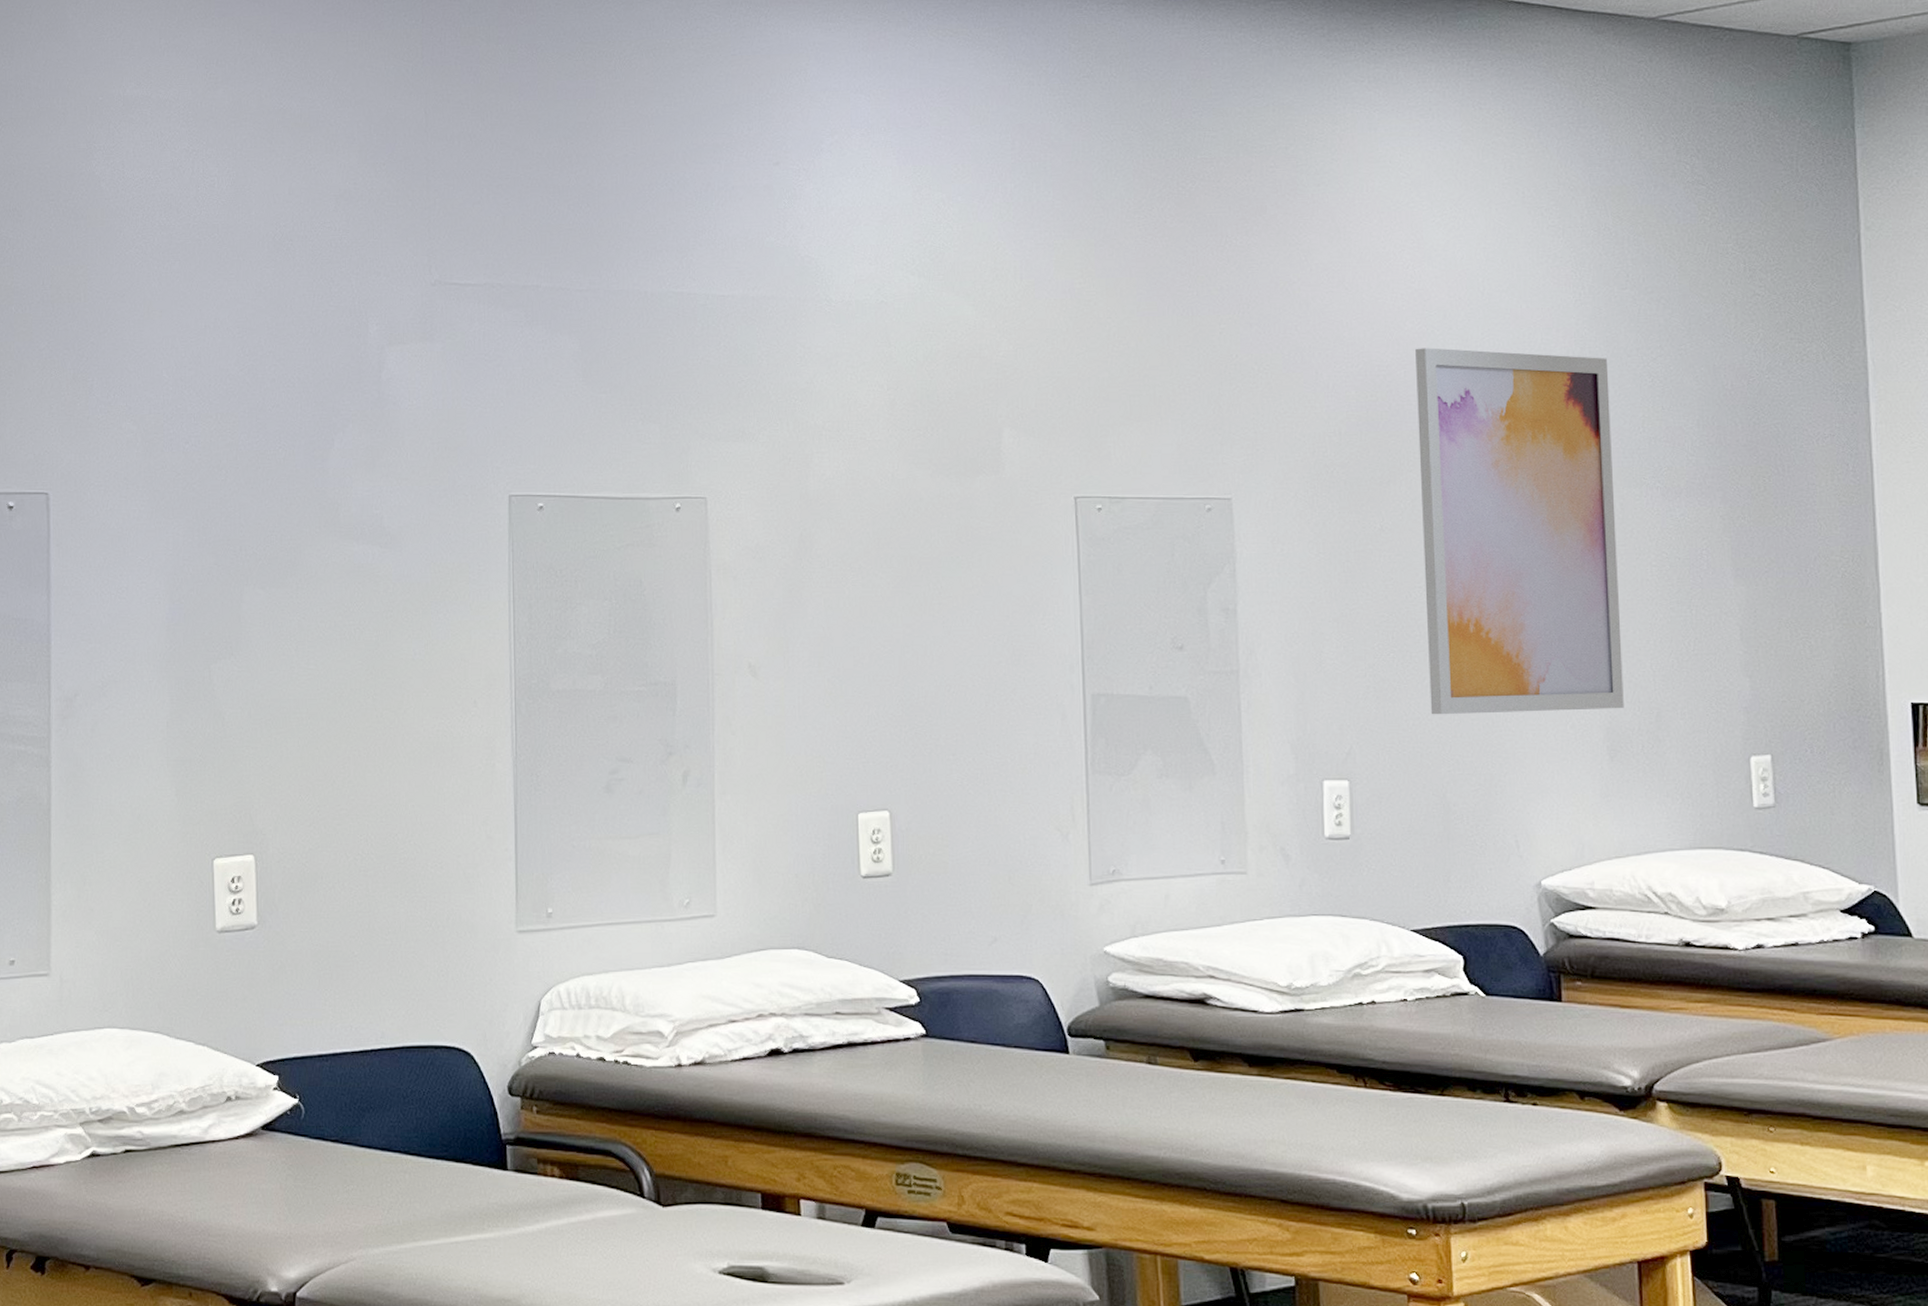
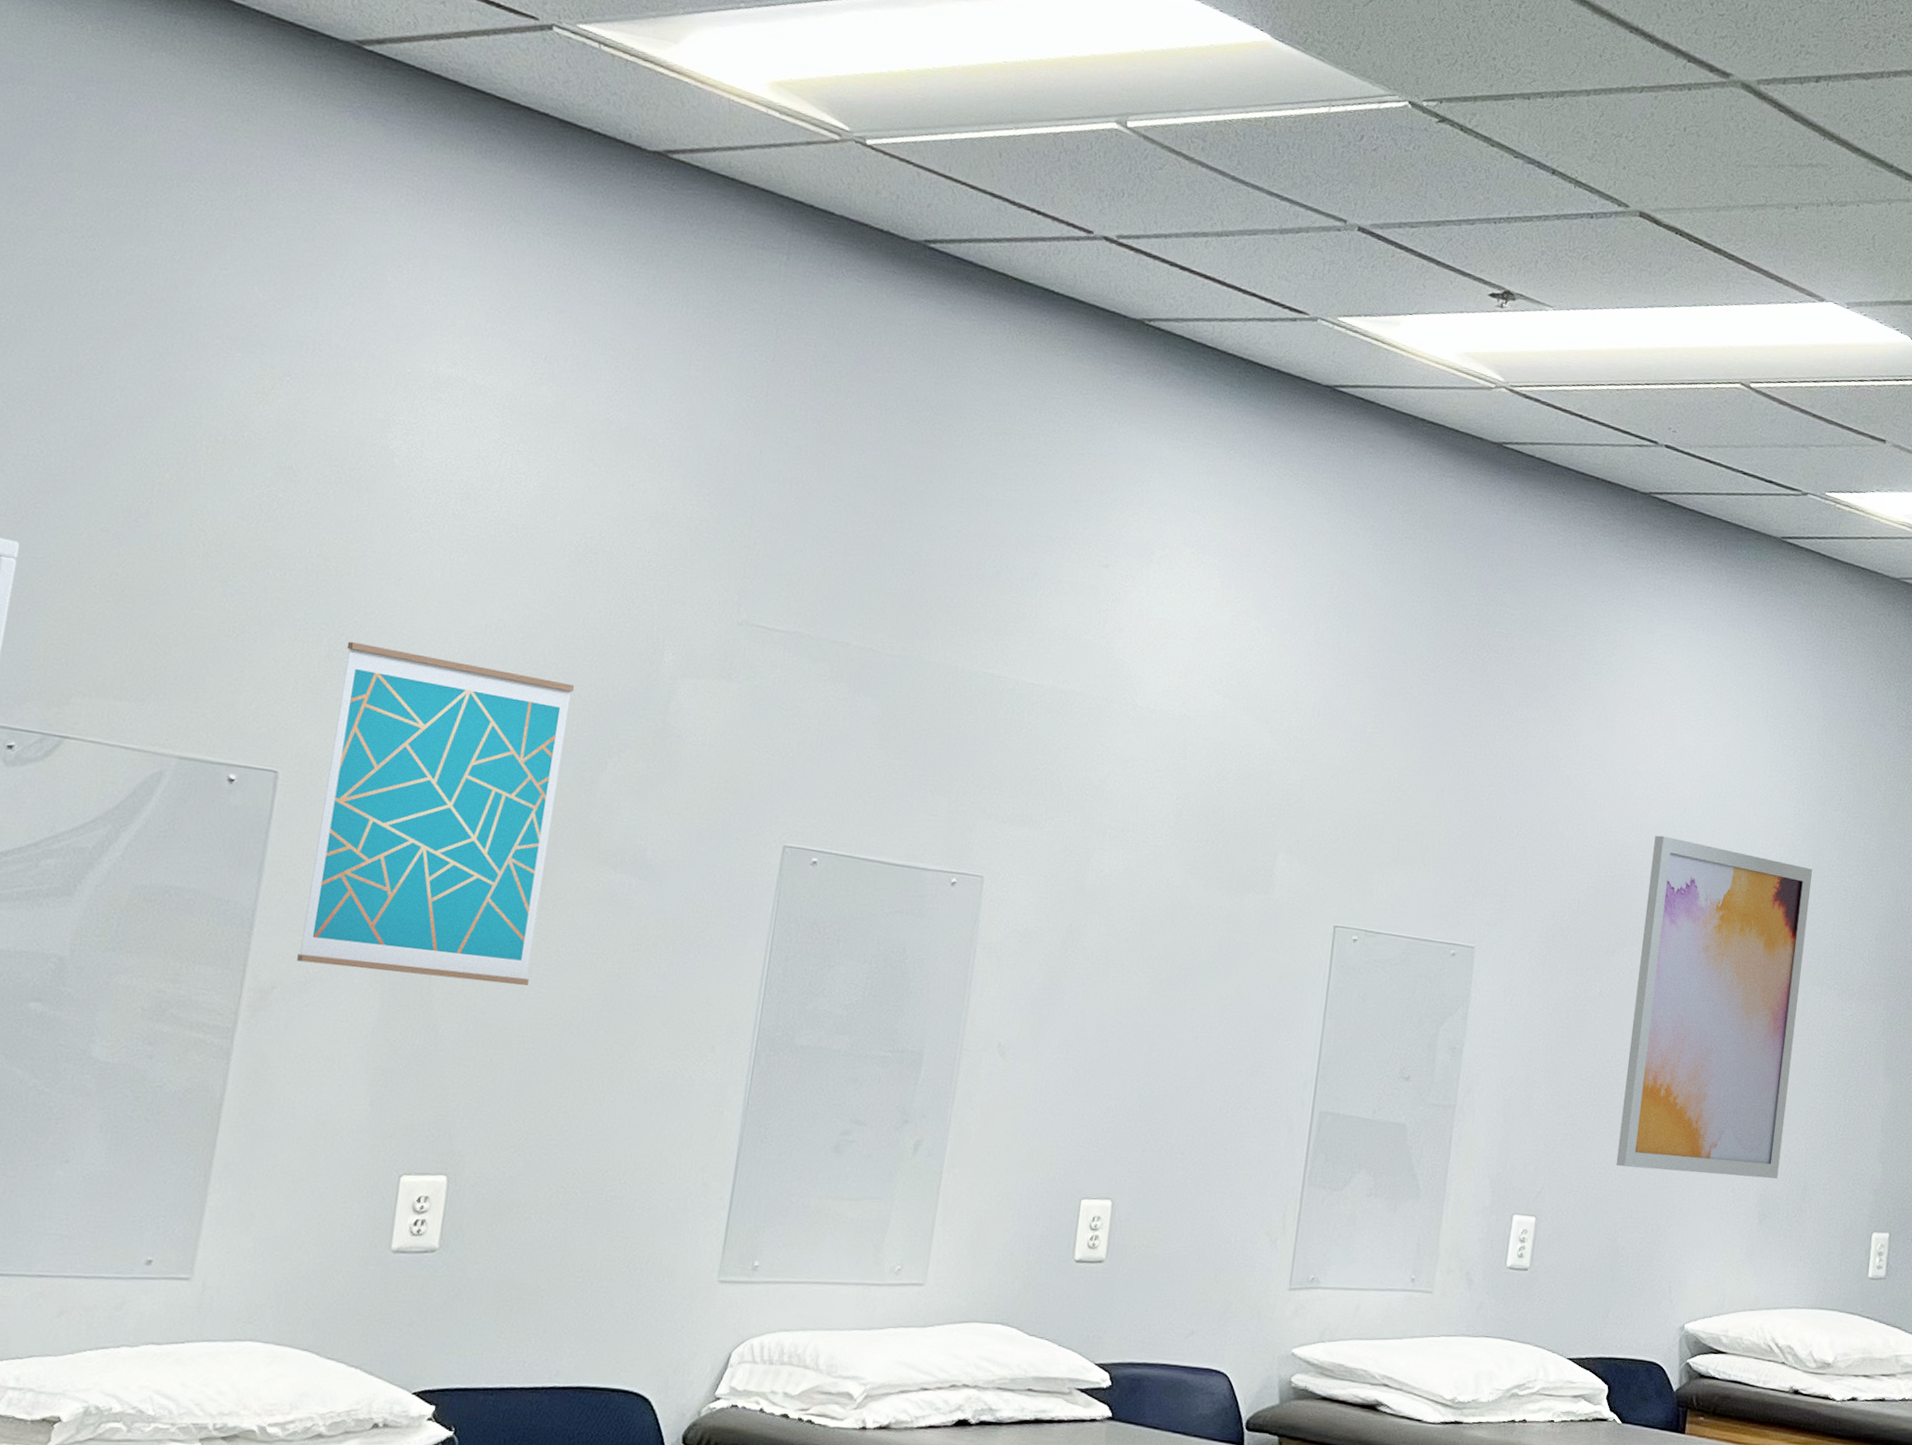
wall art: none [88,361,297,668] -> present [297,641,575,986]

